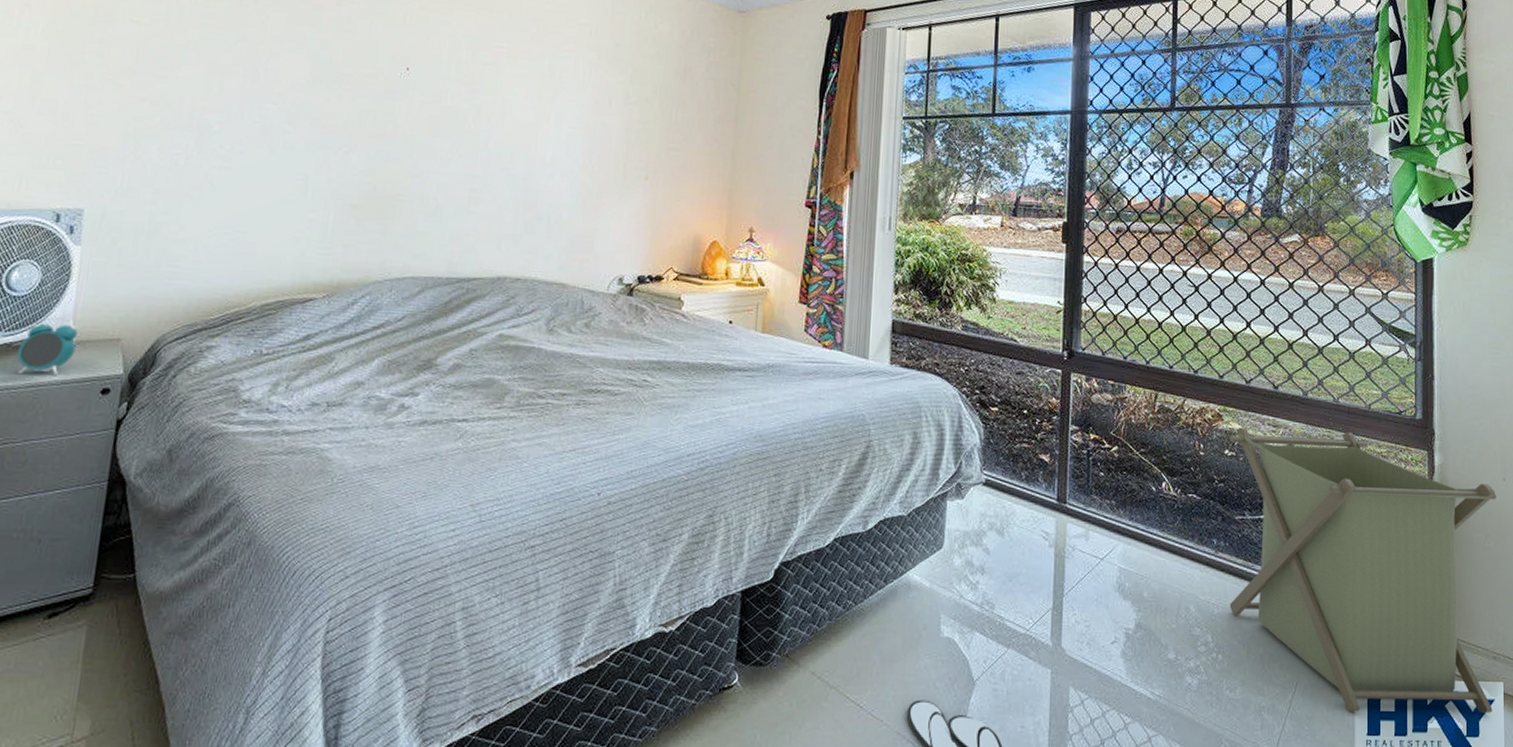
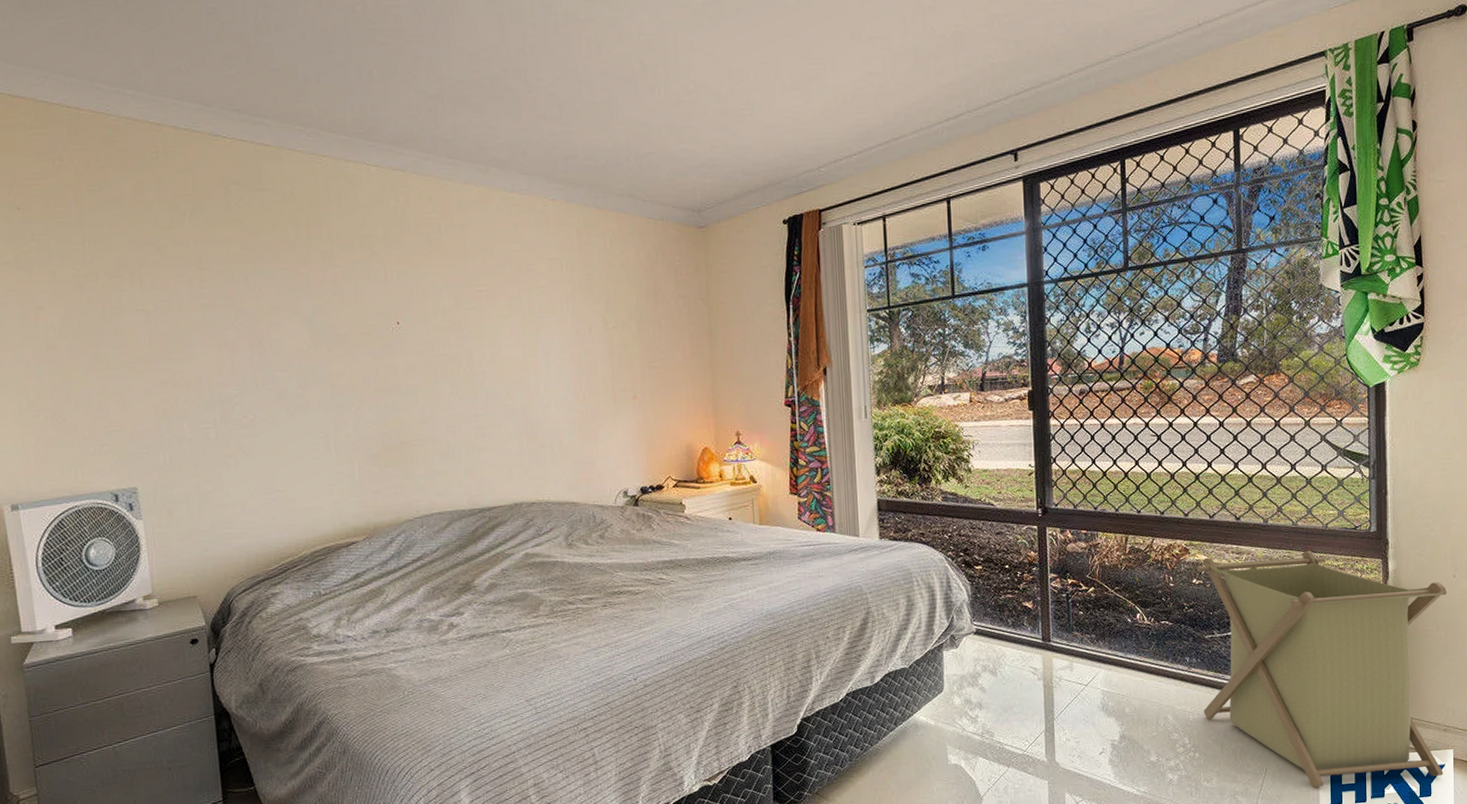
alarm clock: present [17,316,78,375] -> none [111,583,160,636]

